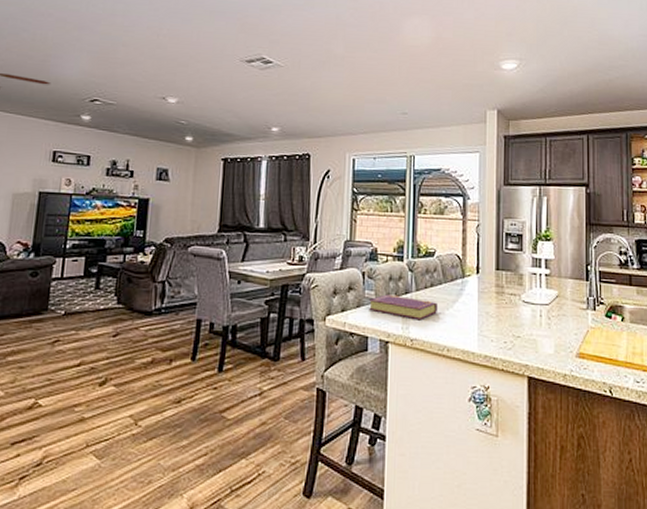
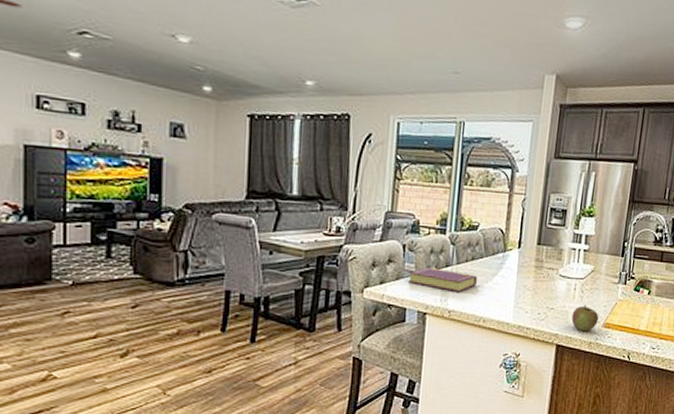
apple: none [541,332,570,363] -> present [571,304,599,332]

